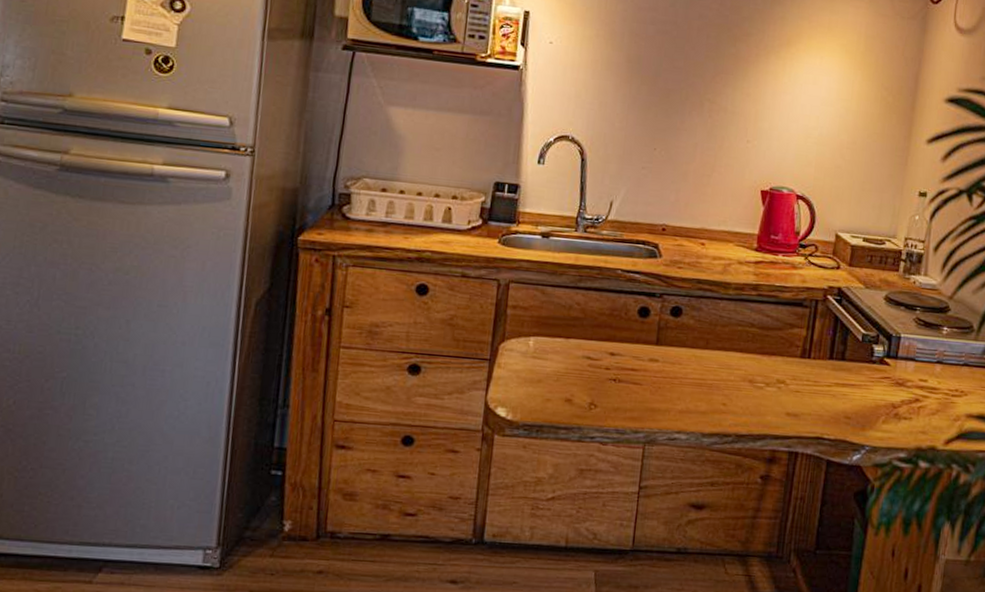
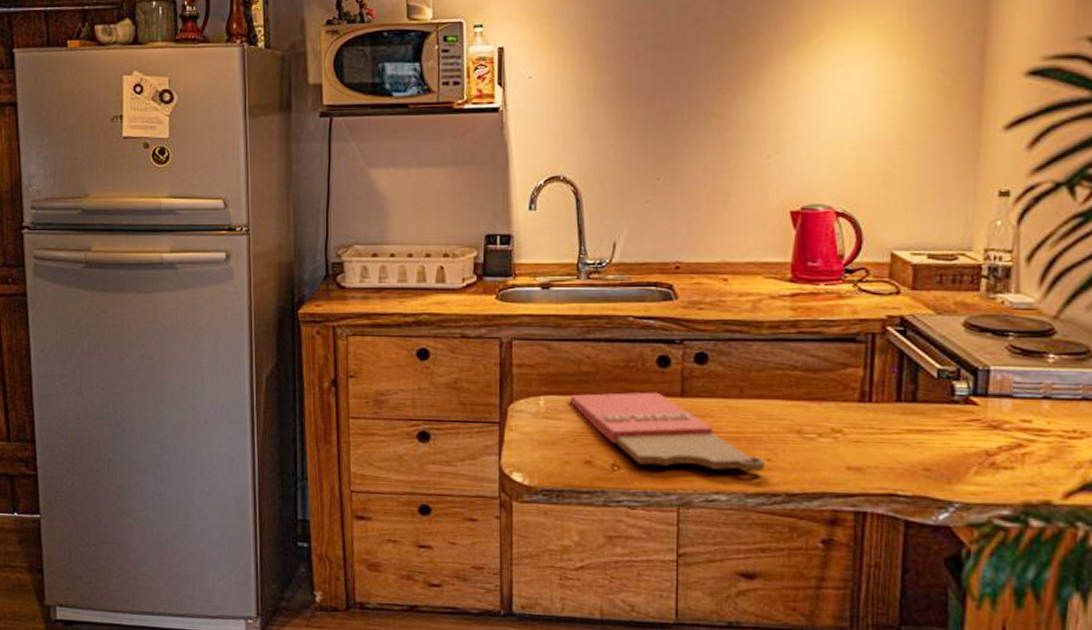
cutting board: none [558,337,721,415] -> present [570,391,765,473]

